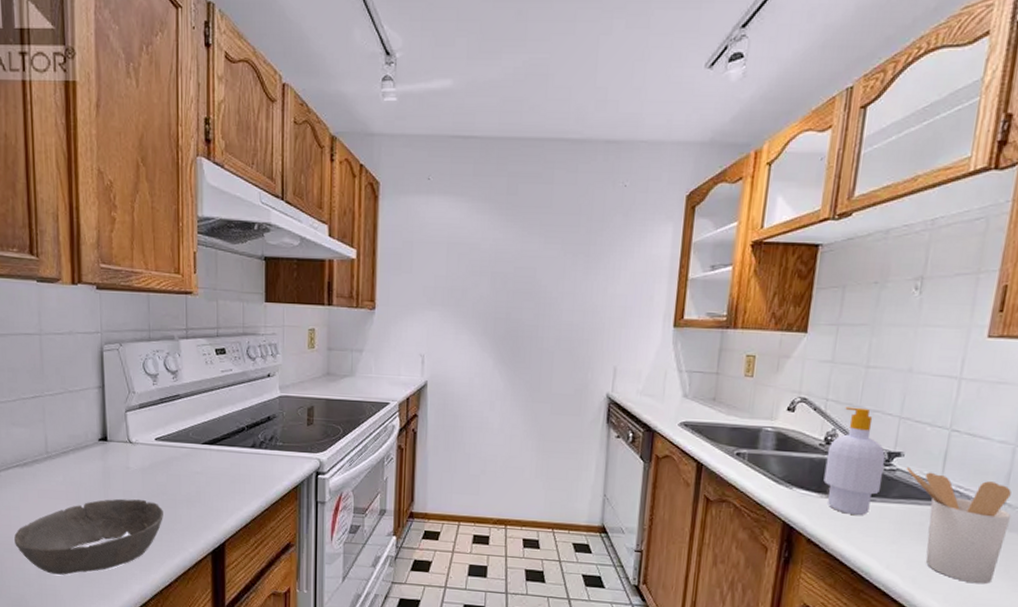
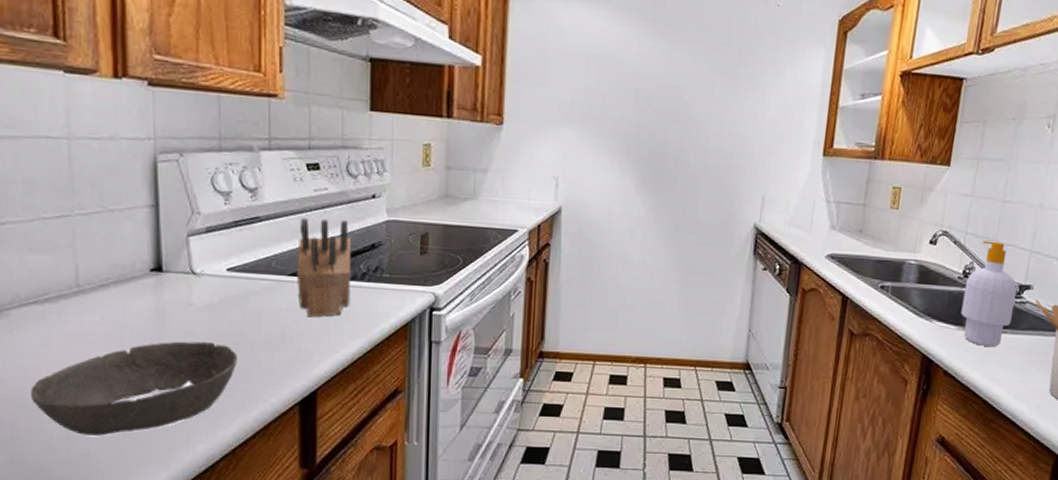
knife block: none [209,395,252,480] -> present [297,218,352,318]

